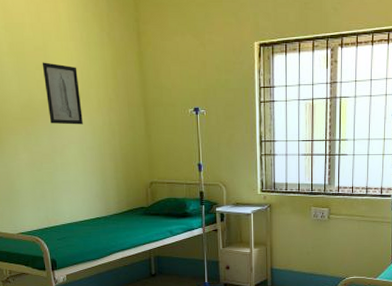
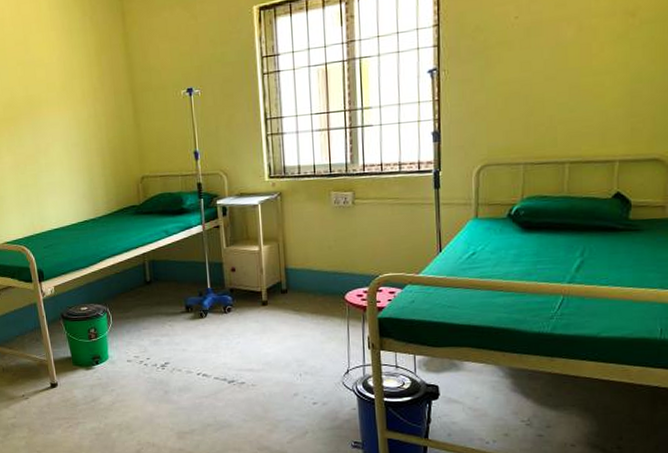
wall art: present [42,62,83,125] -> none [23,56,67,122]

